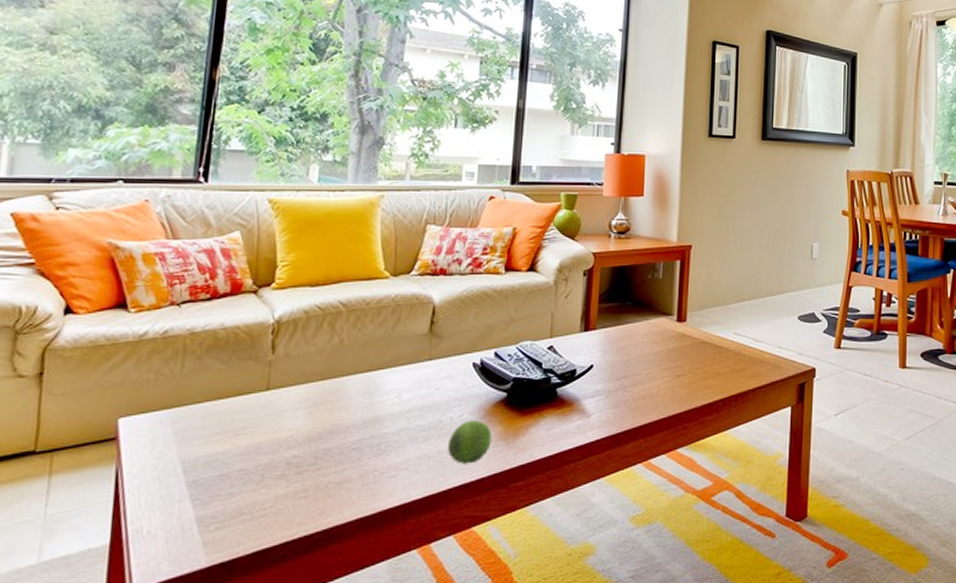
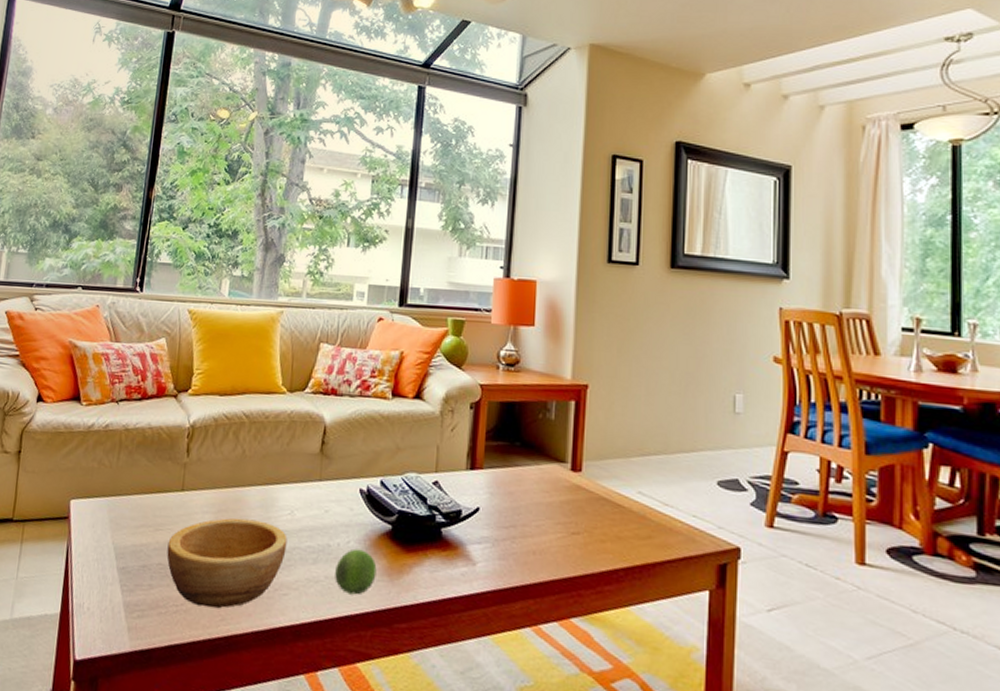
bowl: none [250,408,395,505] -> present [166,518,287,609]

